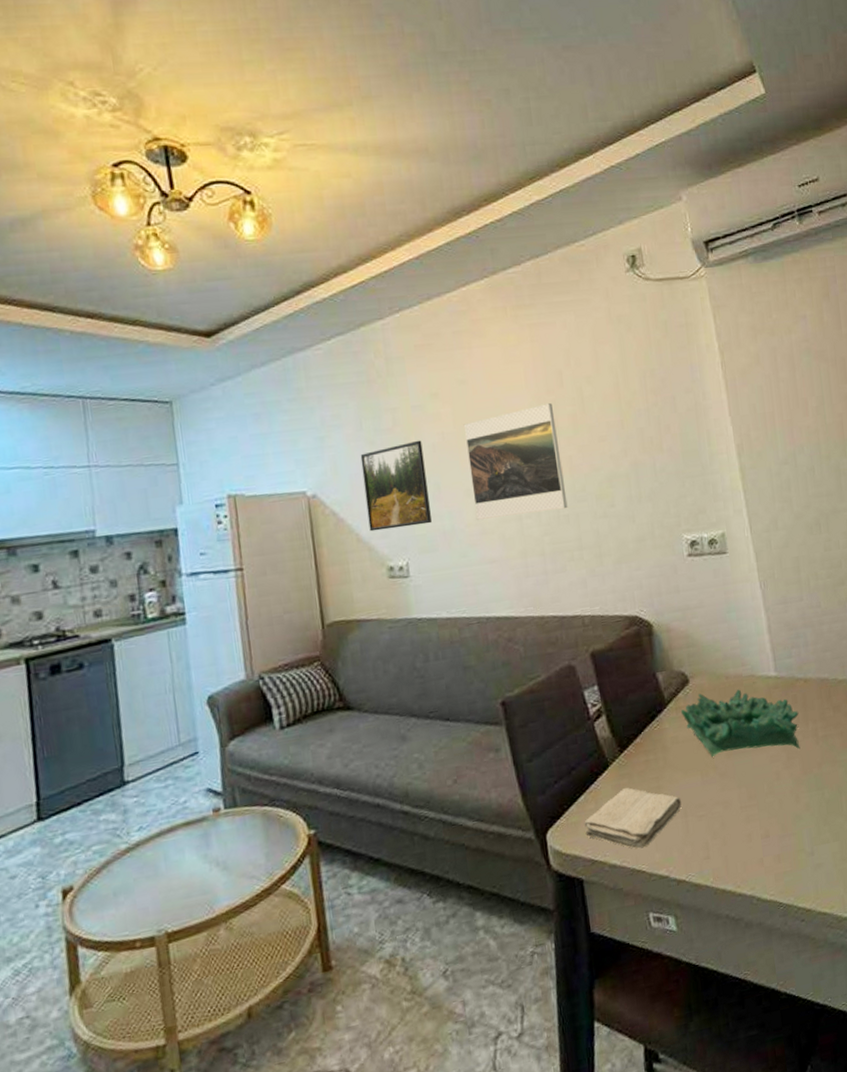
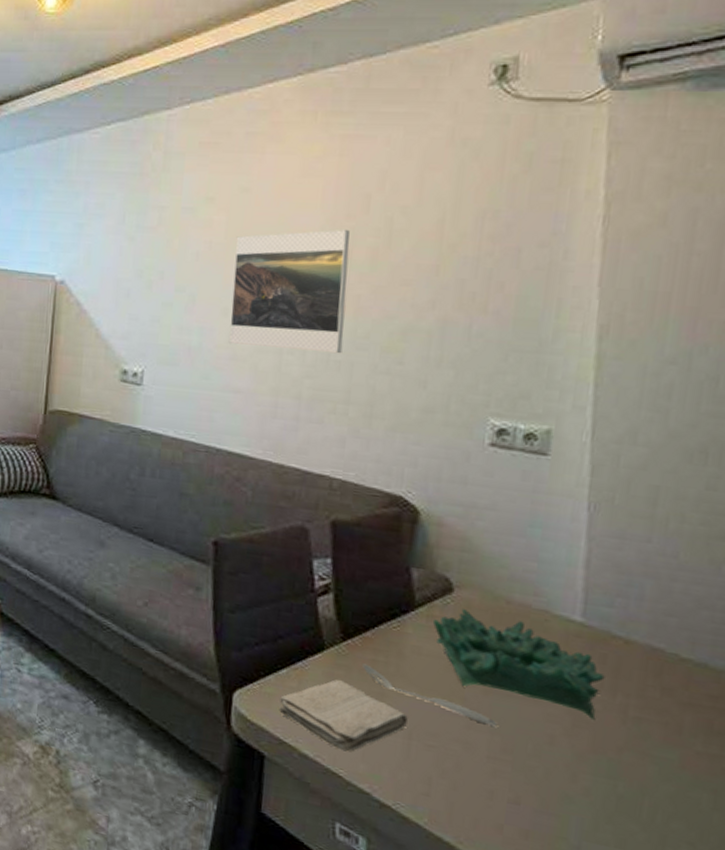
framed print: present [360,440,432,532] -> none [110,244,185,336]
spoon: none [639,766,742,783] -> present [362,663,498,727]

